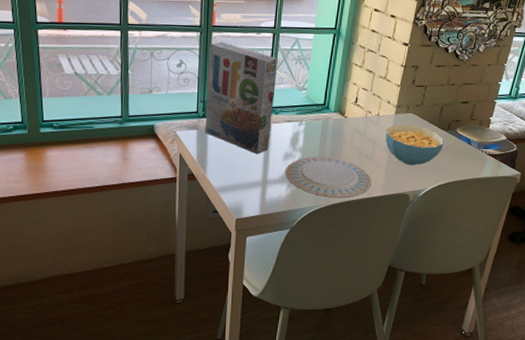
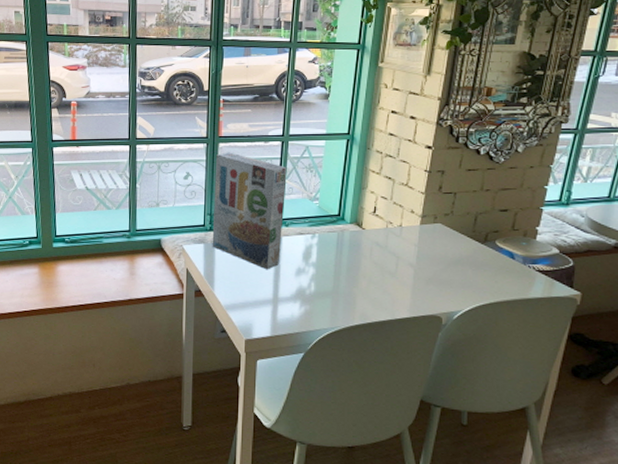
plate: present [285,156,371,198] -> none [298,272,396,319]
cereal bowl: present [386,124,444,166] -> none [410,236,480,283]

